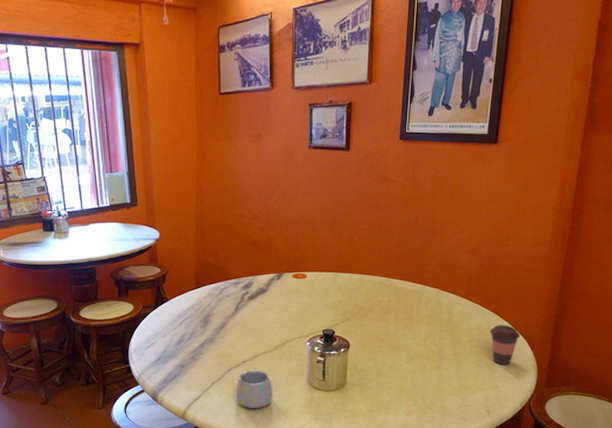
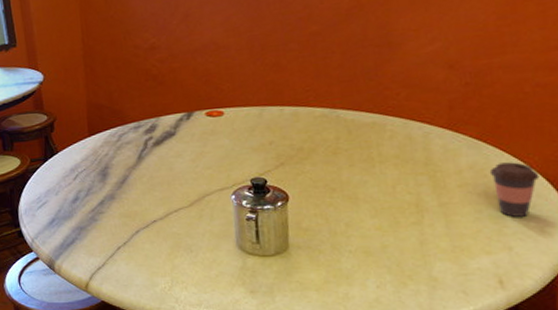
mug: present [236,368,274,409] -> none [146,229,194,280]

